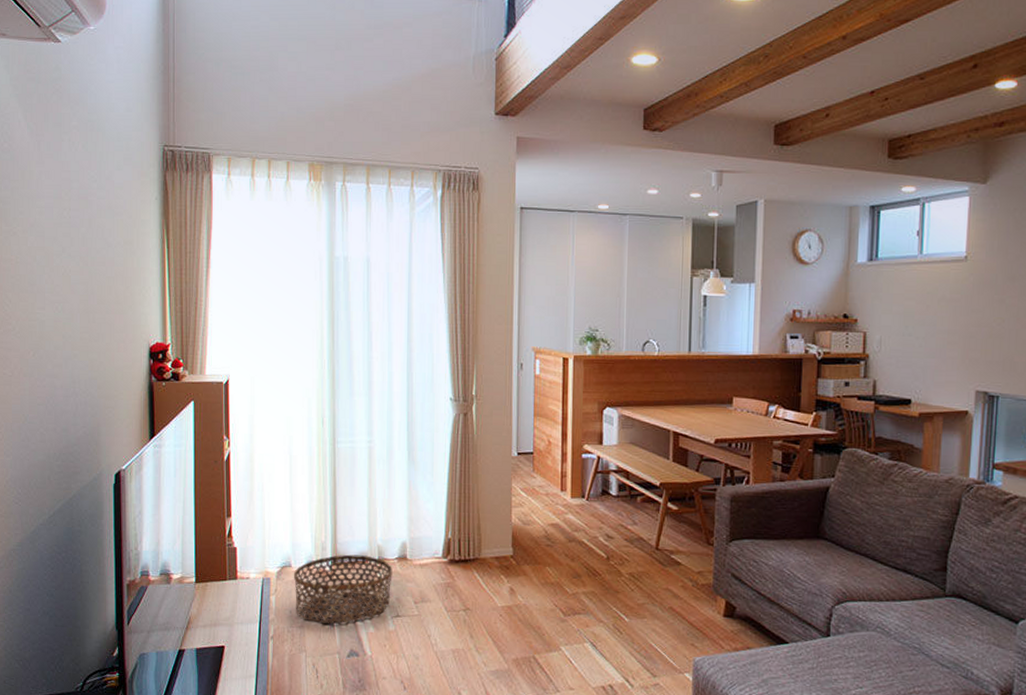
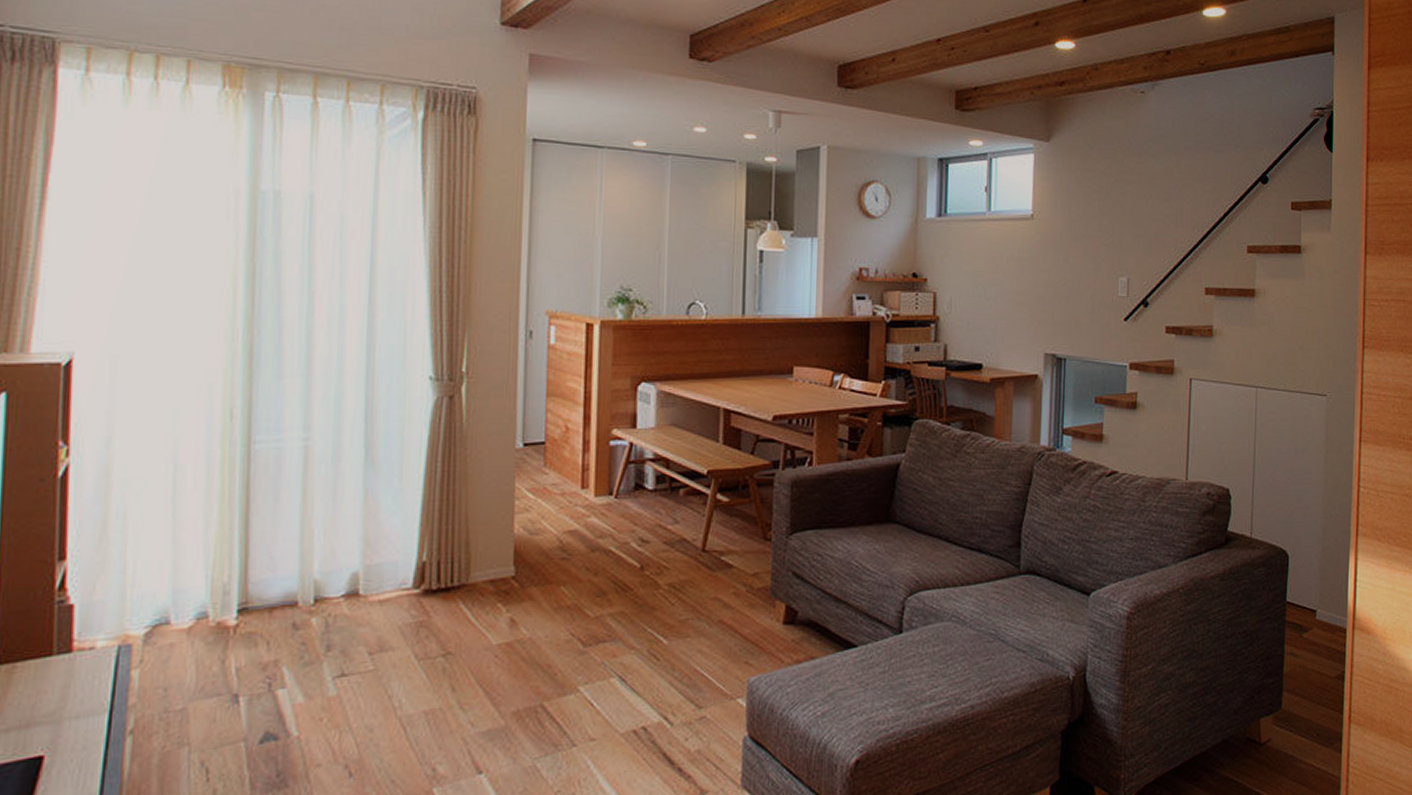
basket: present [294,554,393,624] -> none [173,596,337,701]

